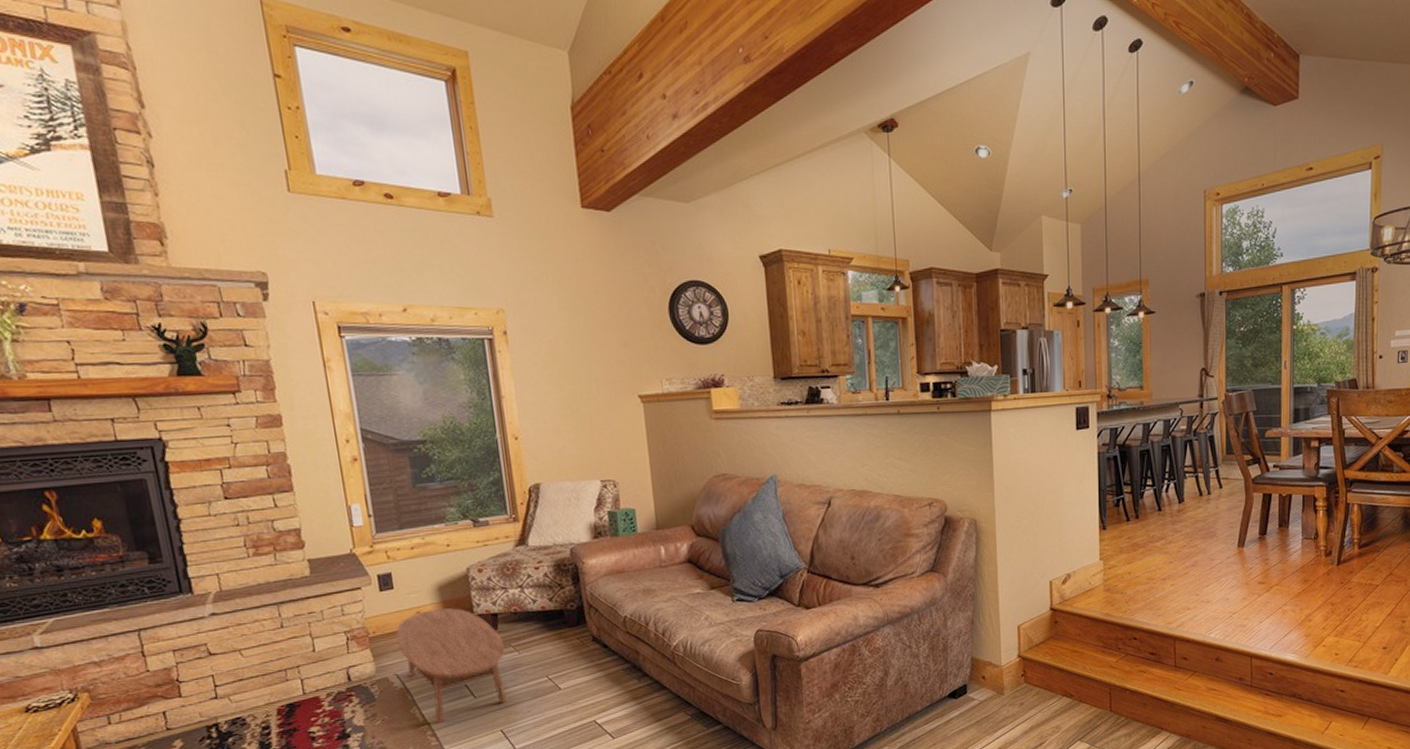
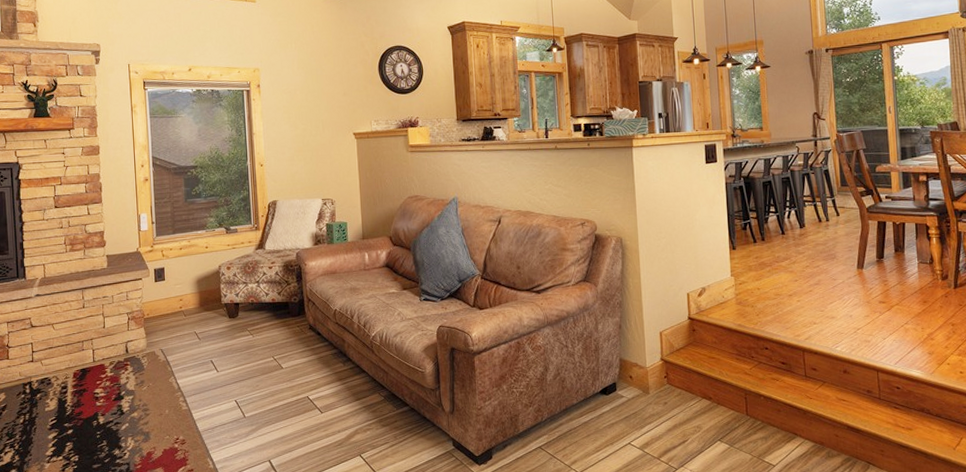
coffee table: present [396,608,507,724] -> none [164,297,243,392]

